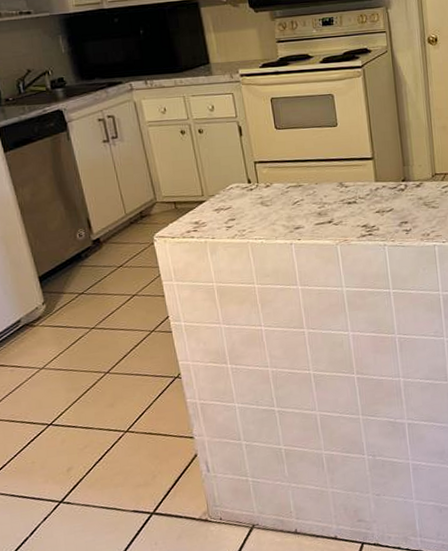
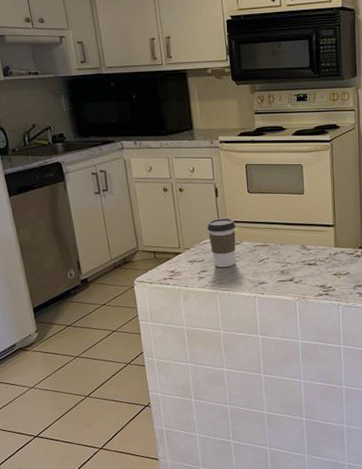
coffee cup: none [232,158,267,214] -> present [207,218,236,267]

